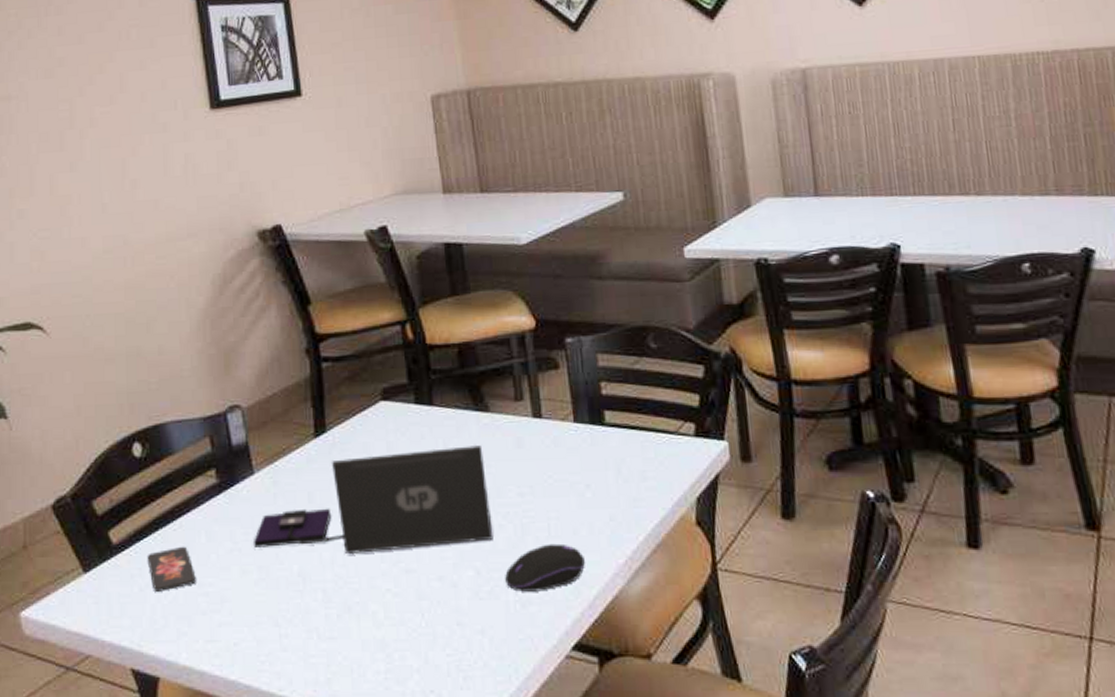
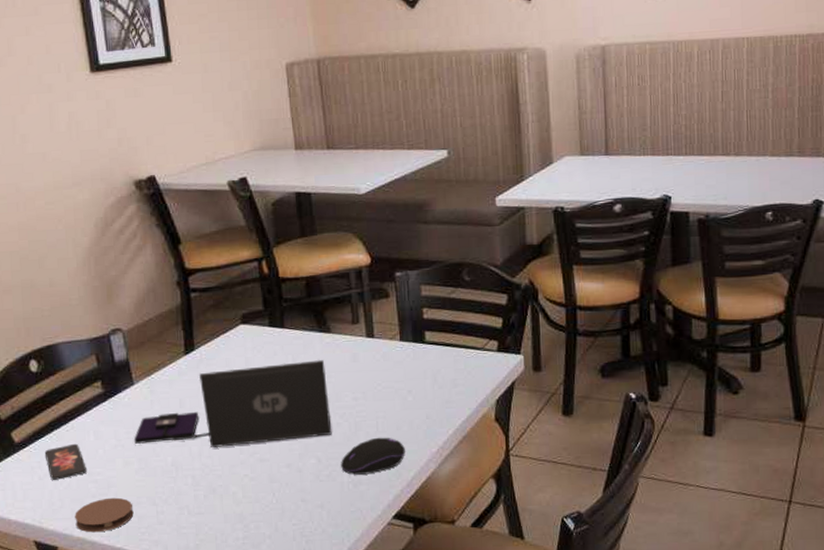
coaster: none [181,615,252,660] -> present [75,497,134,533]

